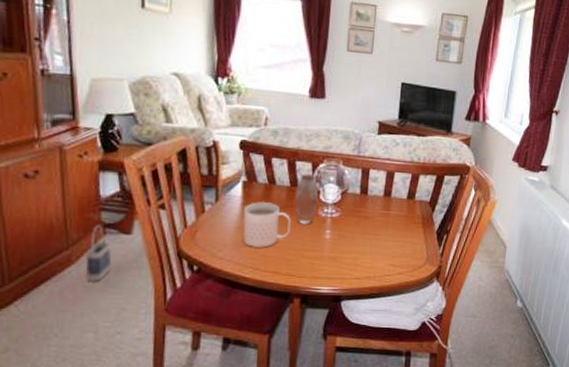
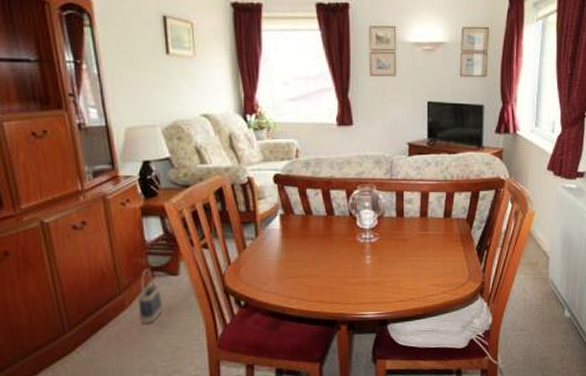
mug: present [242,201,292,248] -> none [283,232,332,278]
vase: present [294,174,319,224] -> none [331,202,355,252]

